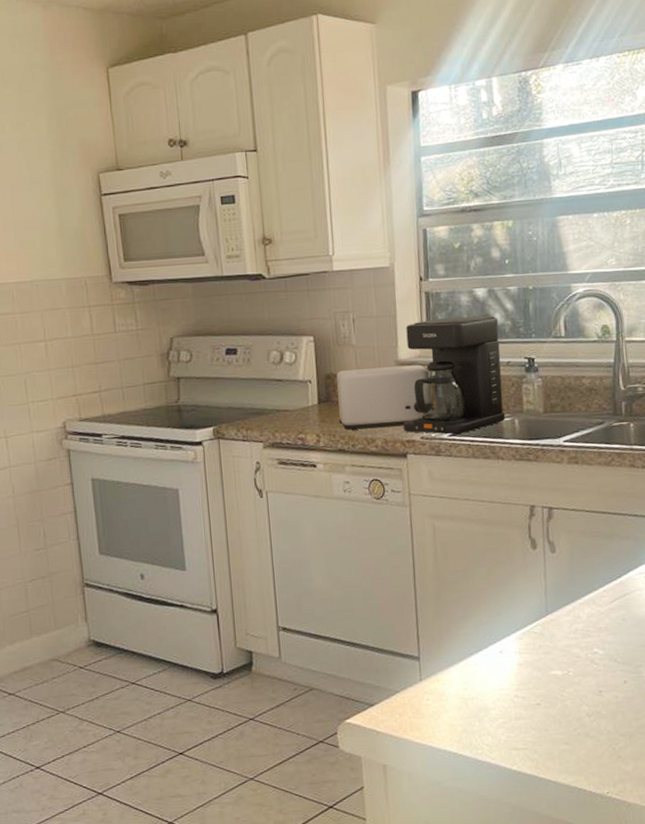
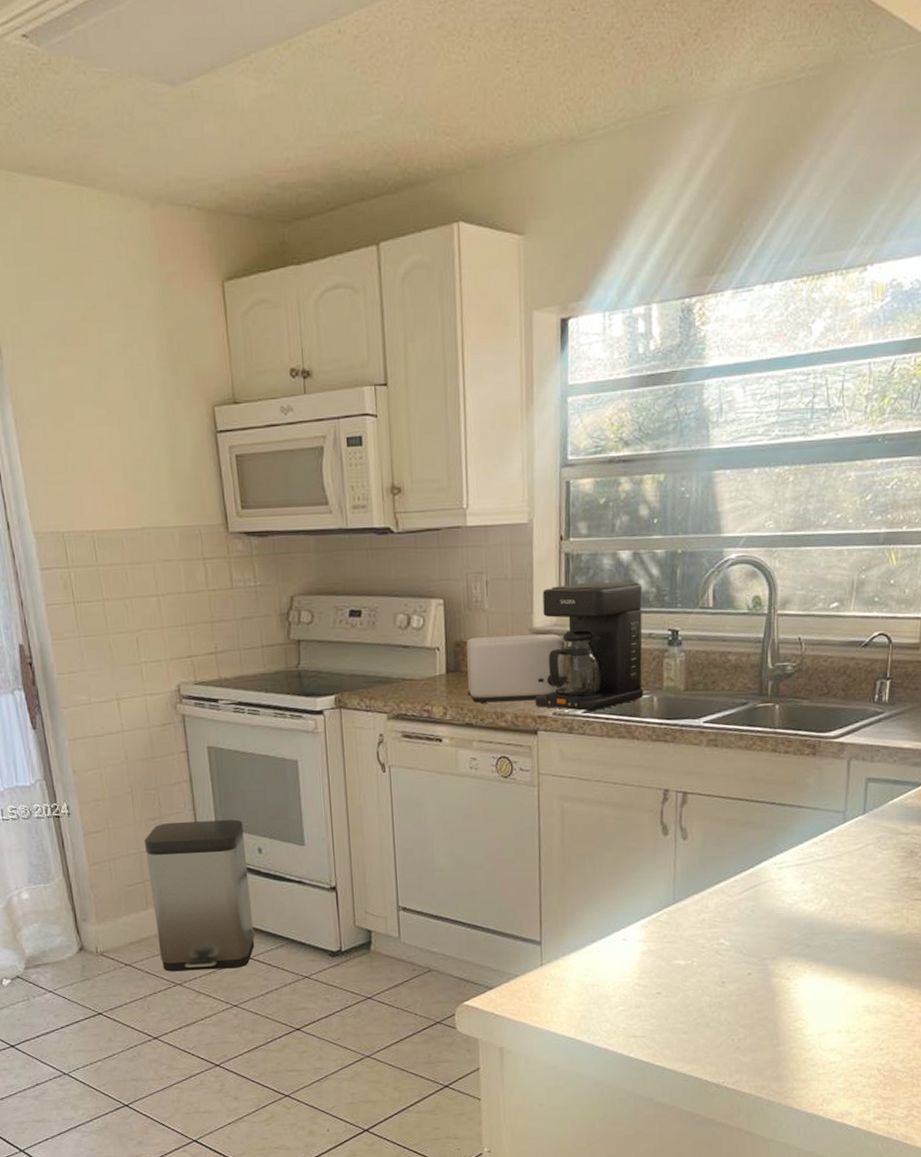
pedal bin: none [30,547,138,700] -> present [145,819,255,972]

